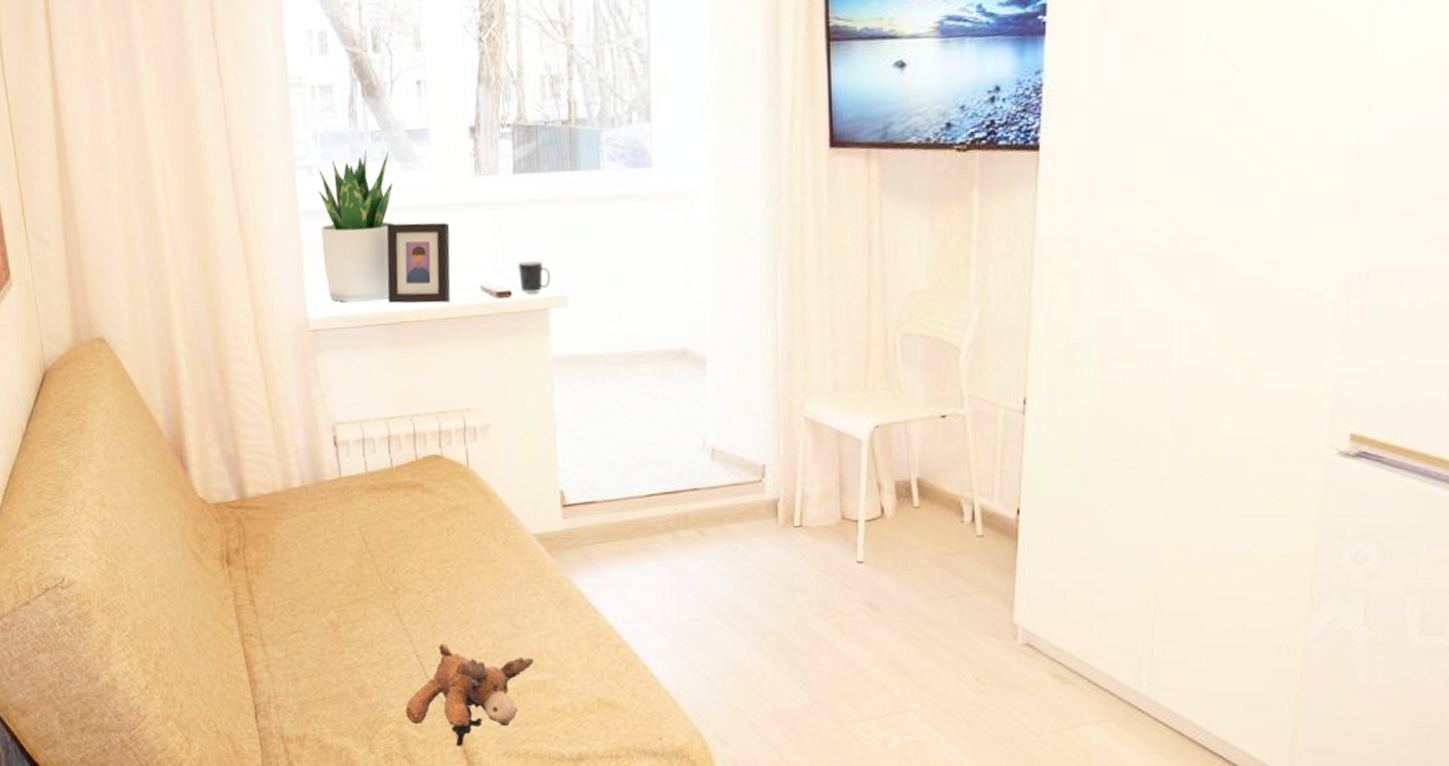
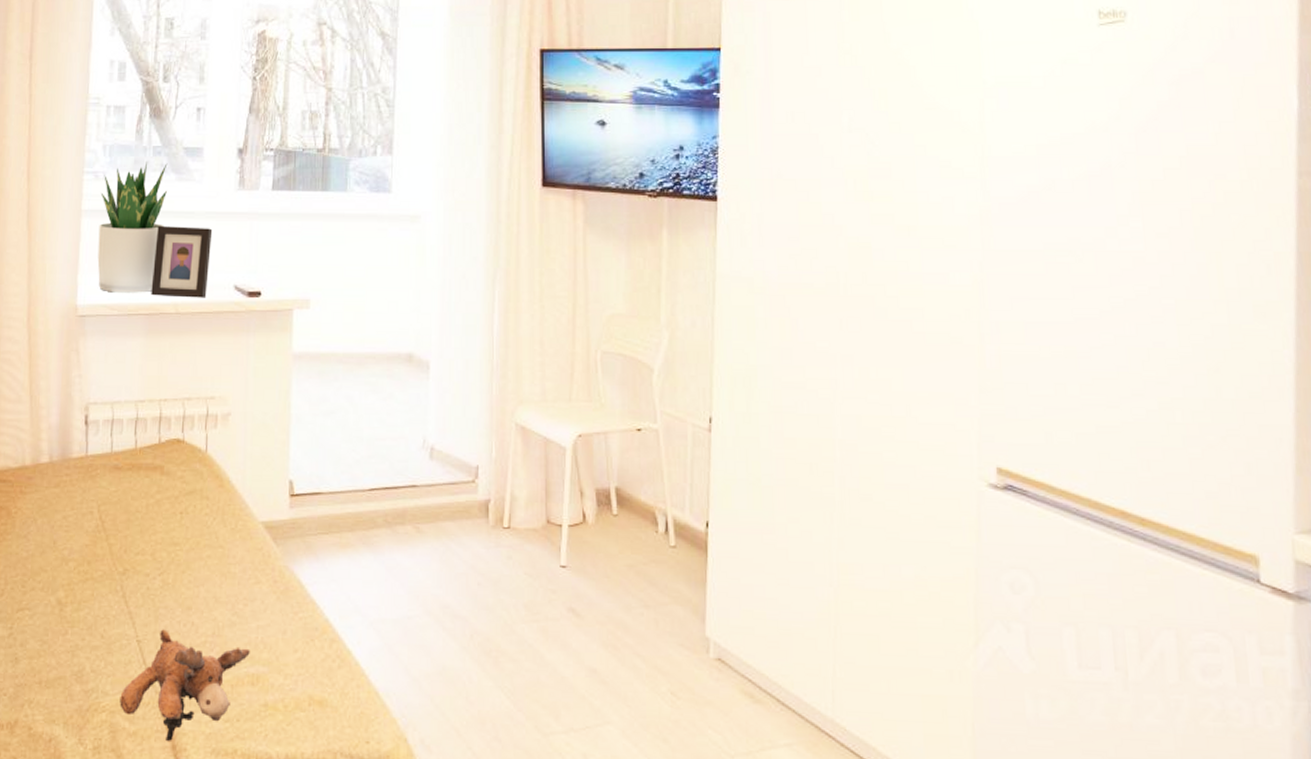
mug: present [518,260,551,294] -> none [269,266,297,295]

